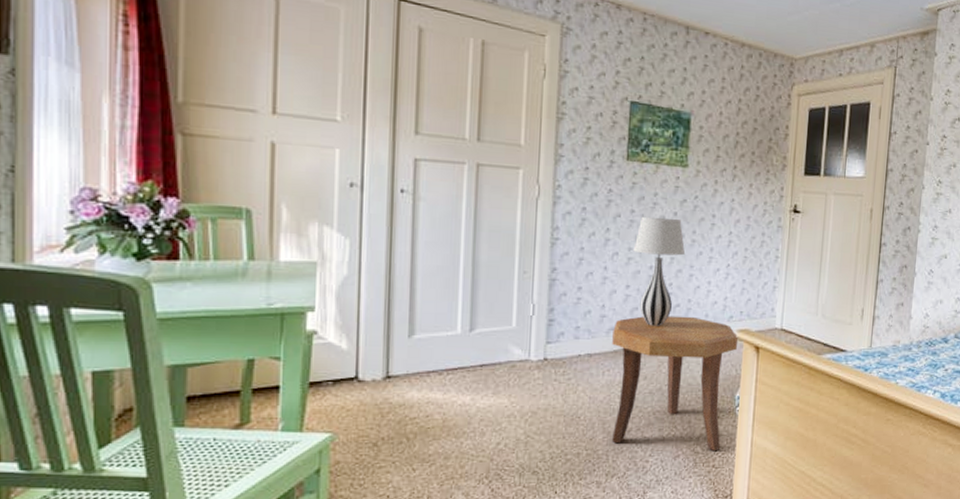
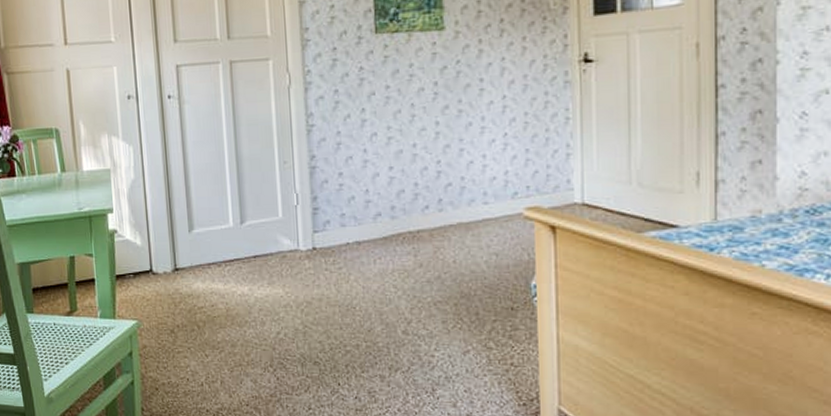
side table: present [612,316,738,450] -> none [380,195,526,346]
table lamp: present [633,216,686,326] -> none [392,88,452,209]

